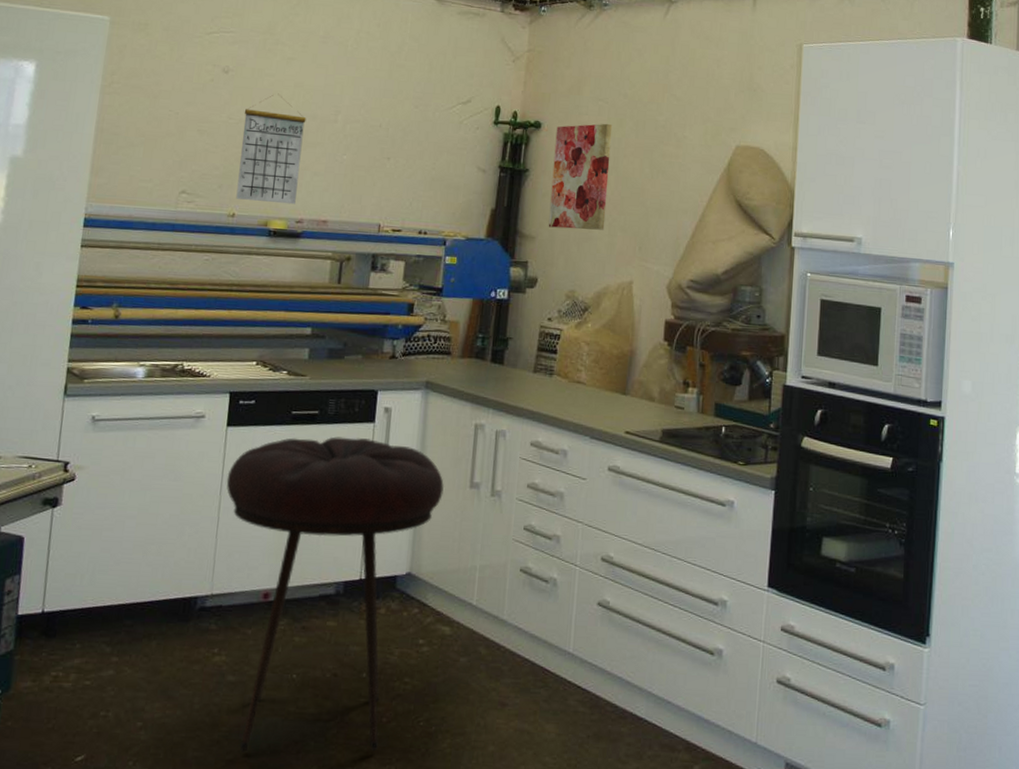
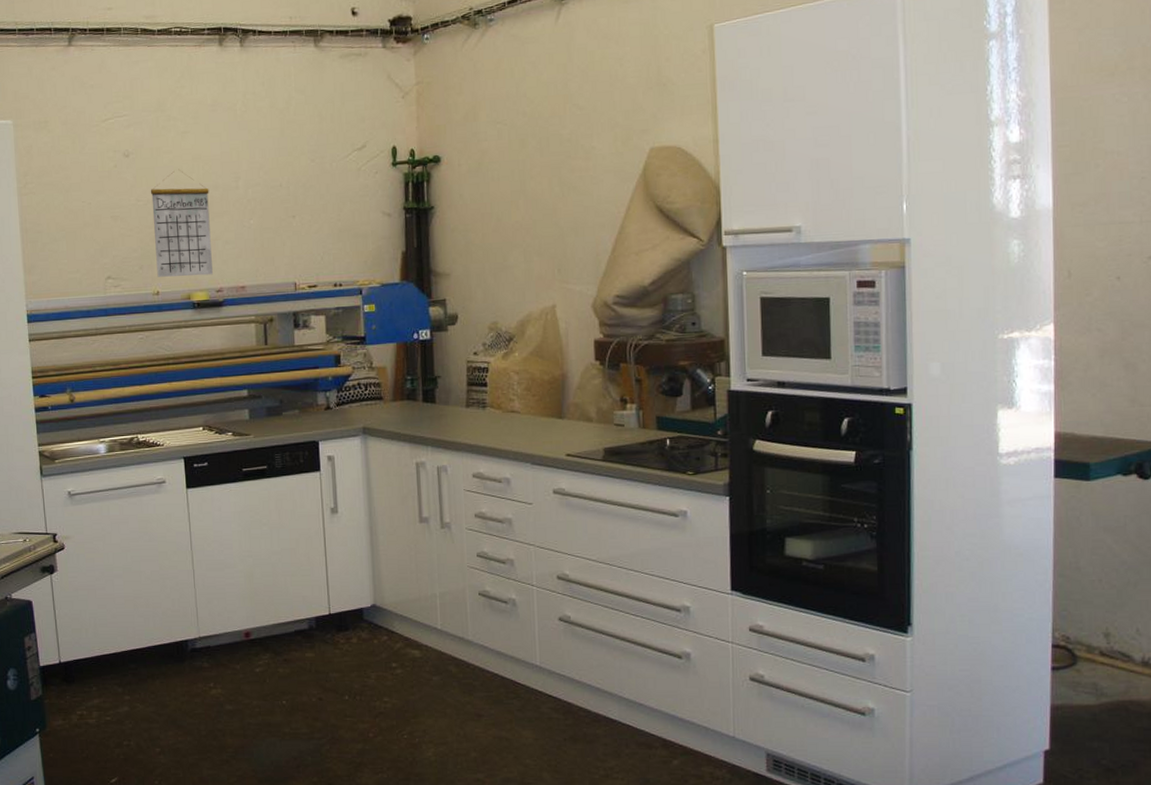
stool: present [226,436,444,752] -> none [194,486,395,769]
wall art: present [548,123,613,230] -> none [456,146,520,262]

